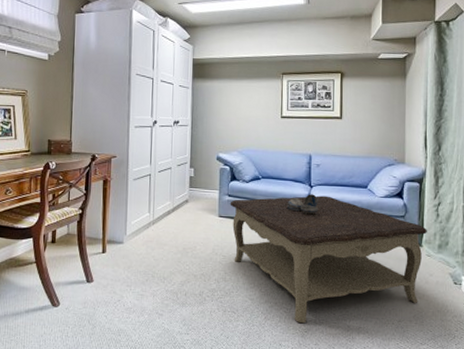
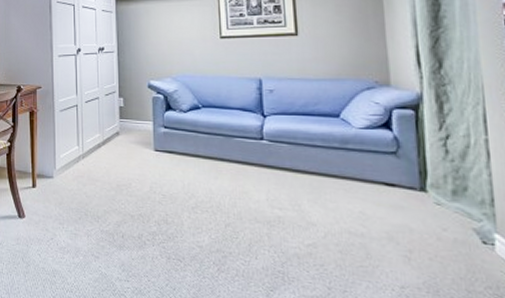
coffee table: present [230,195,427,324] -> none [166,127,433,281]
decorative bowl: present [286,194,319,215] -> none [235,125,277,149]

